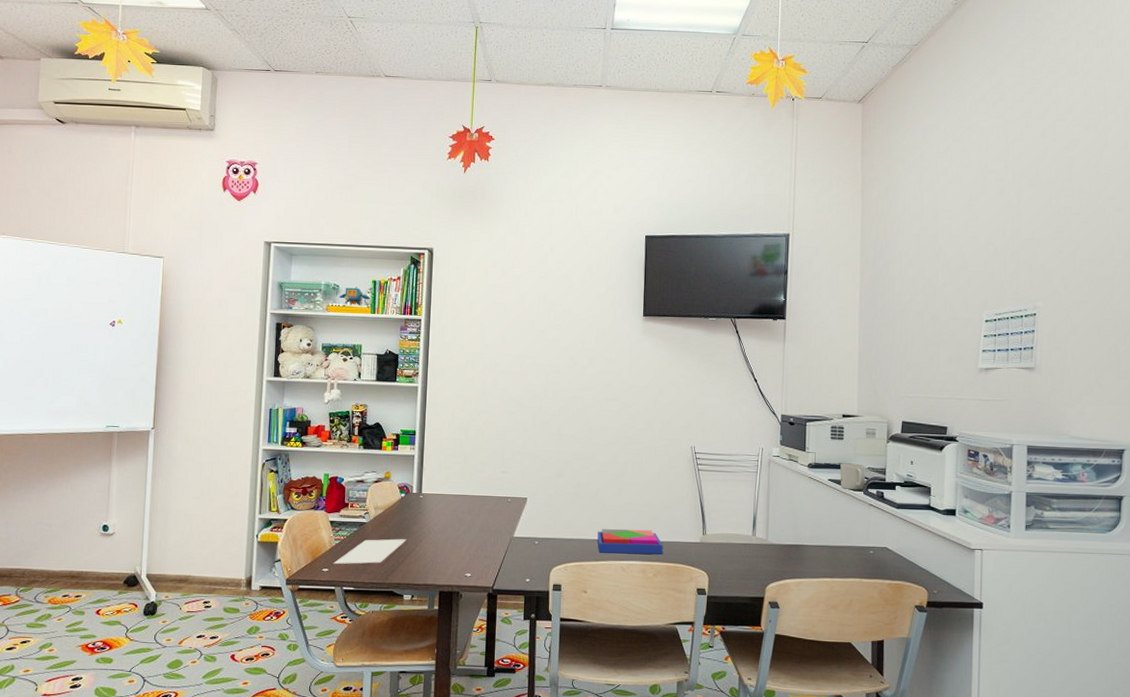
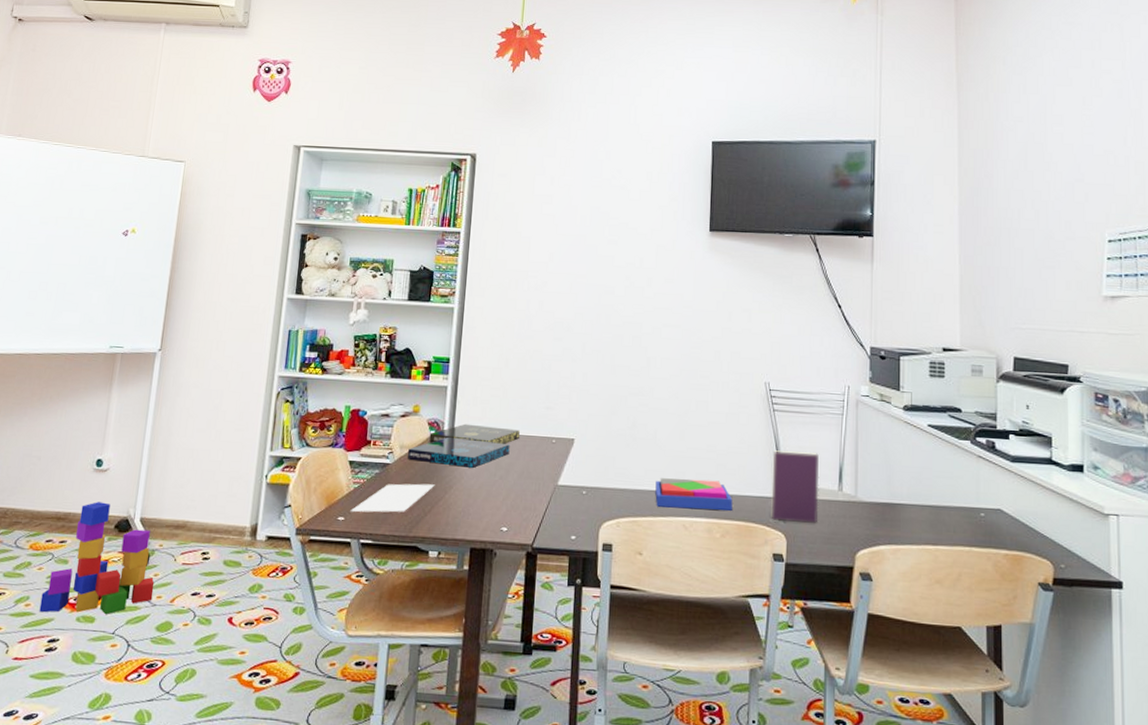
toy blocks: none [62,561,163,656] -> present [39,502,155,614]
toy robot: present [339,287,370,306] -> none [371,195,405,217]
music album box set: none [382,487,479,524] -> present [408,423,520,468]
book: none [695,504,737,563] -> present [771,450,820,523]
mug: present [840,463,866,491] -> none [942,405,973,439]

